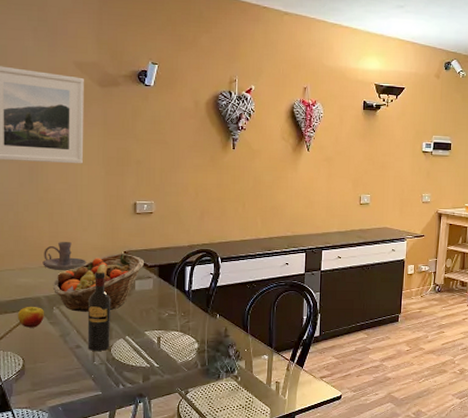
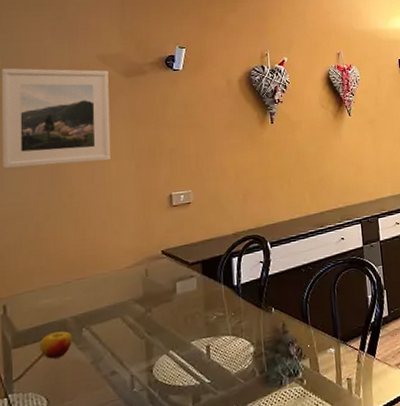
candle holder: present [42,242,86,271] -> none [68,249,119,285]
fruit basket: present [52,253,144,312] -> none [80,252,185,330]
wine bottle: present [87,271,111,351] -> none [122,277,151,376]

